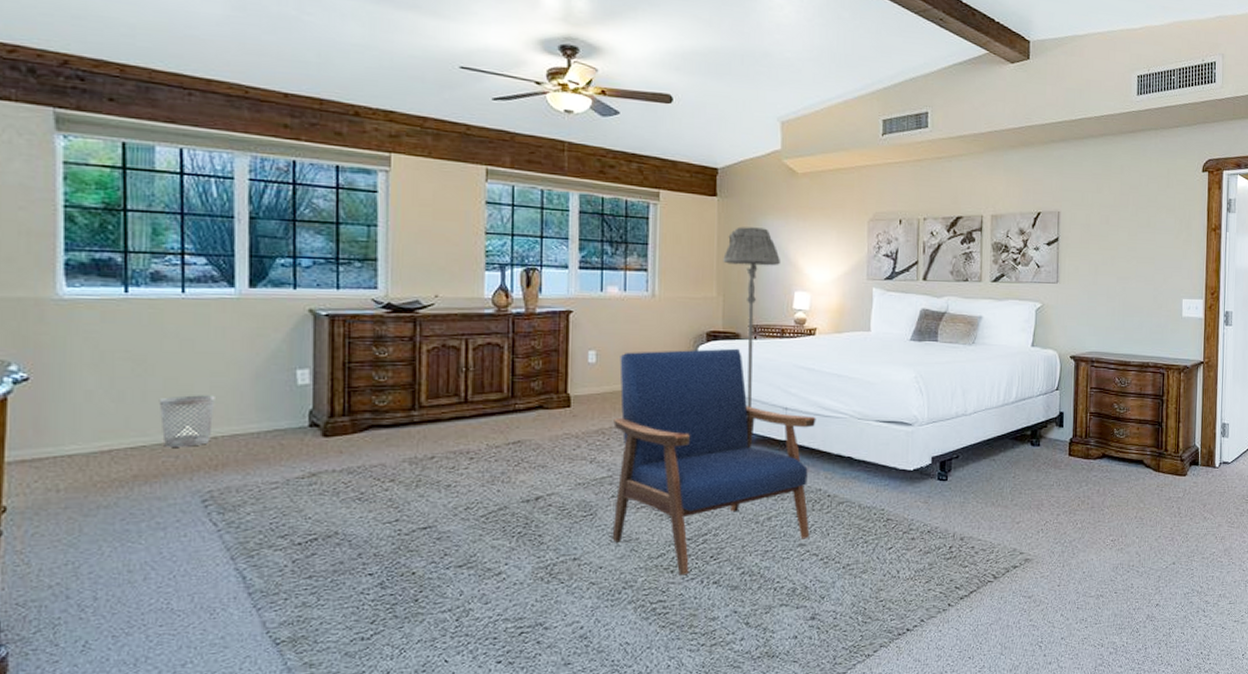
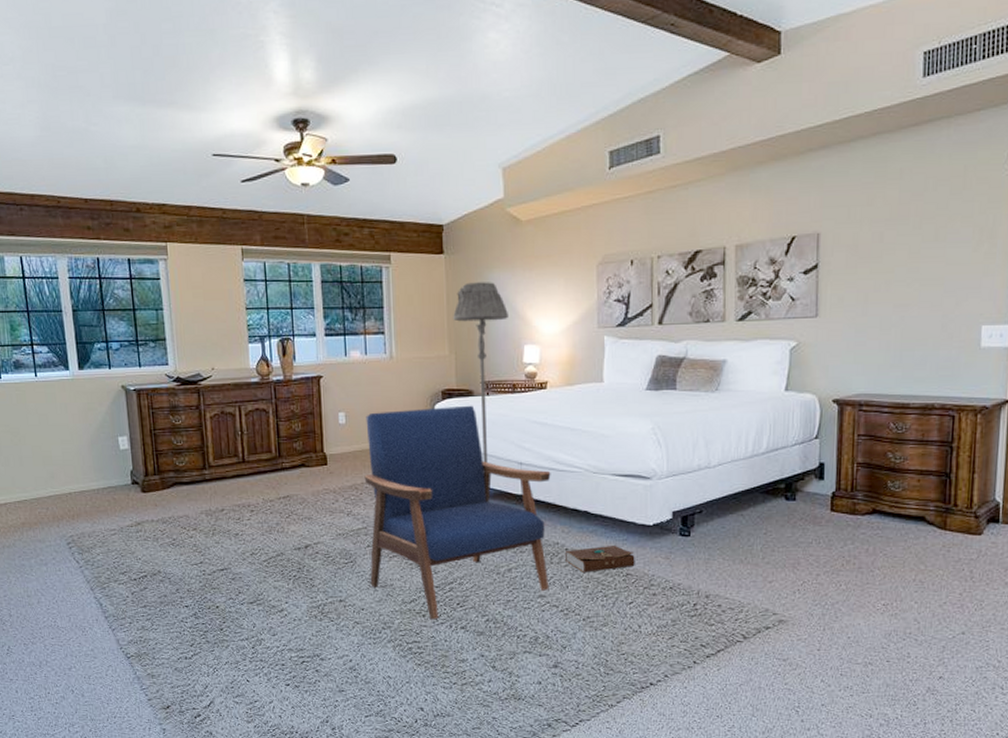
wastebasket: present [159,395,215,447] -> none [31,459,67,501]
book: none [826,490,896,519] -> present [564,544,635,573]

